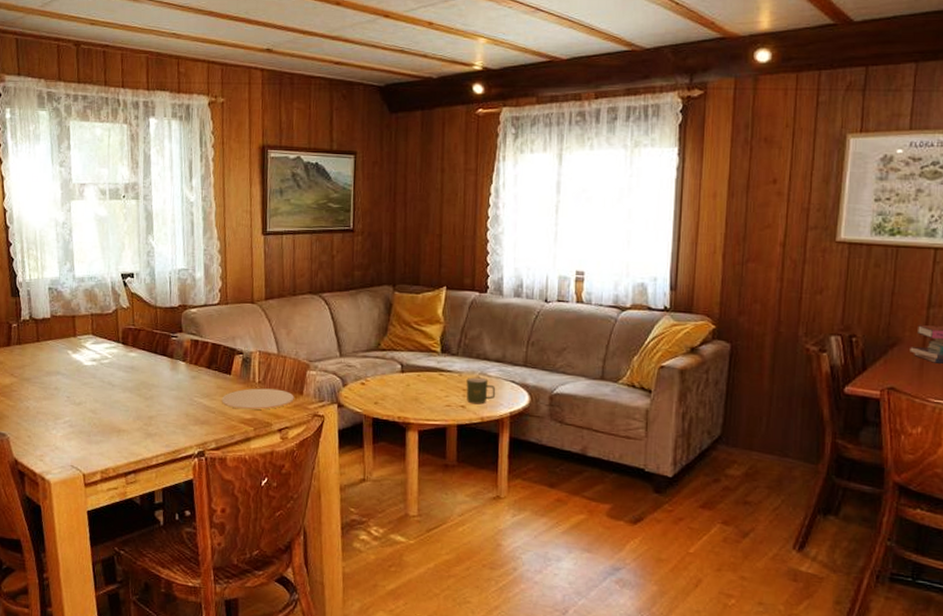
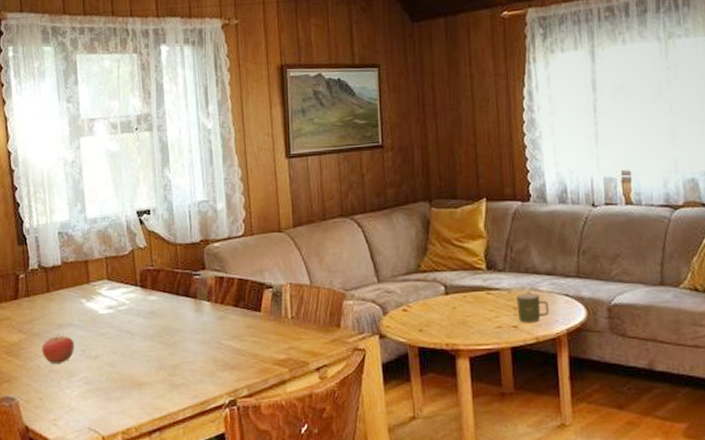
fruit: none [31,379,61,406] -> present [41,333,75,363]
paper plate: present [222,388,294,410] -> none [252,323,331,350]

